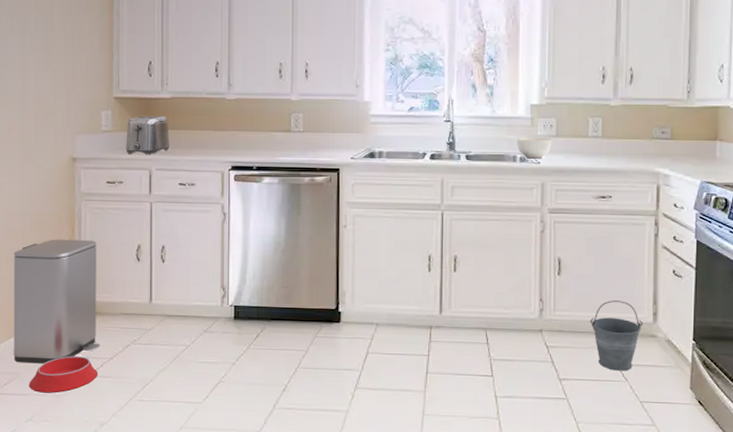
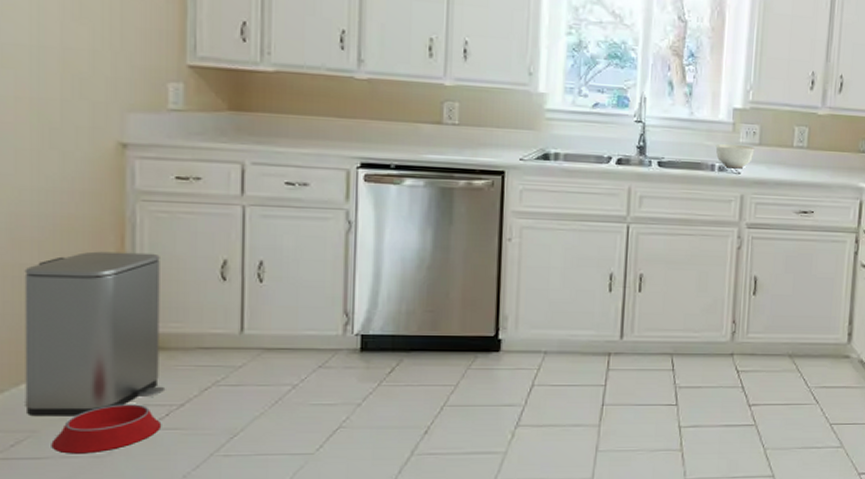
toaster: present [126,116,170,155] -> none [206,92,272,145]
bucket: present [590,300,644,371] -> none [784,321,838,394]

